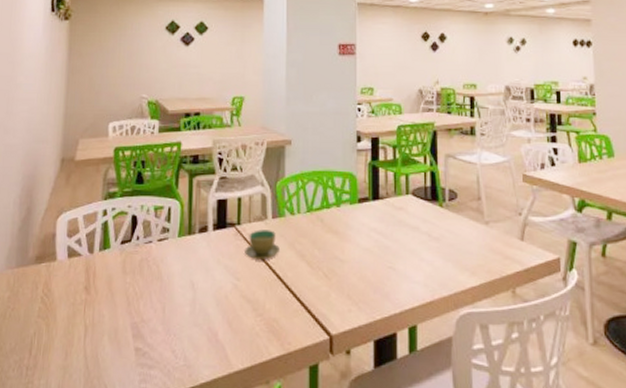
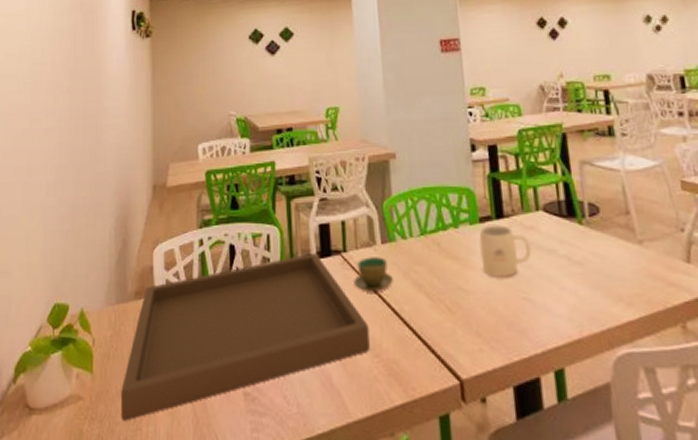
tray: none [13,224,255,375] -> present [121,252,370,421]
mug: none [357,205,399,249] -> present [479,225,531,277]

